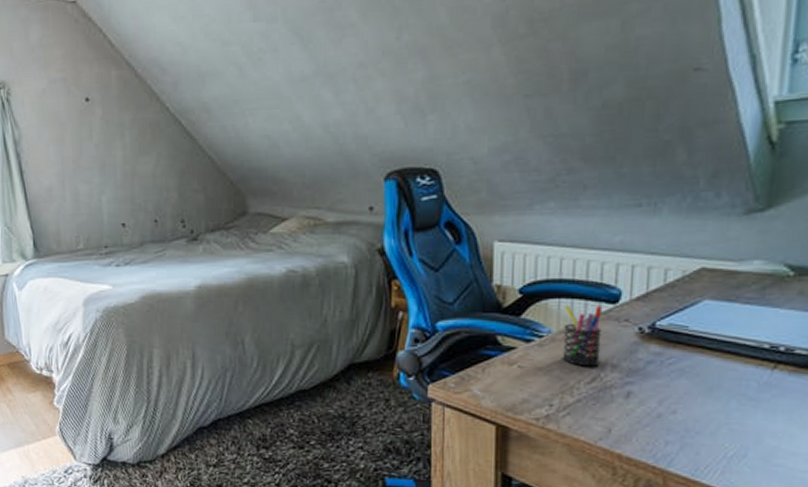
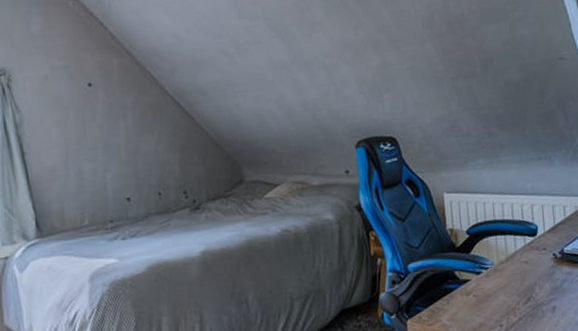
pen holder: present [562,305,603,367] -> none [499,239,531,290]

